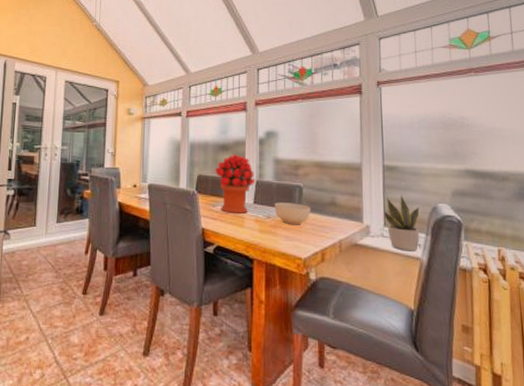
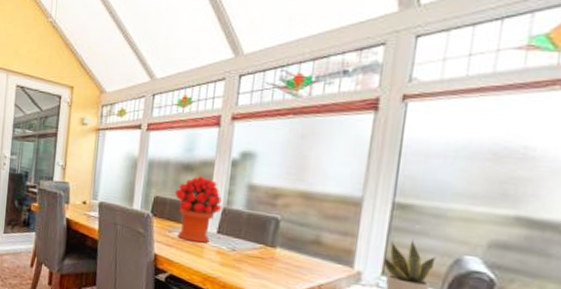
bowl: present [274,202,311,226] -> none [241,234,288,263]

